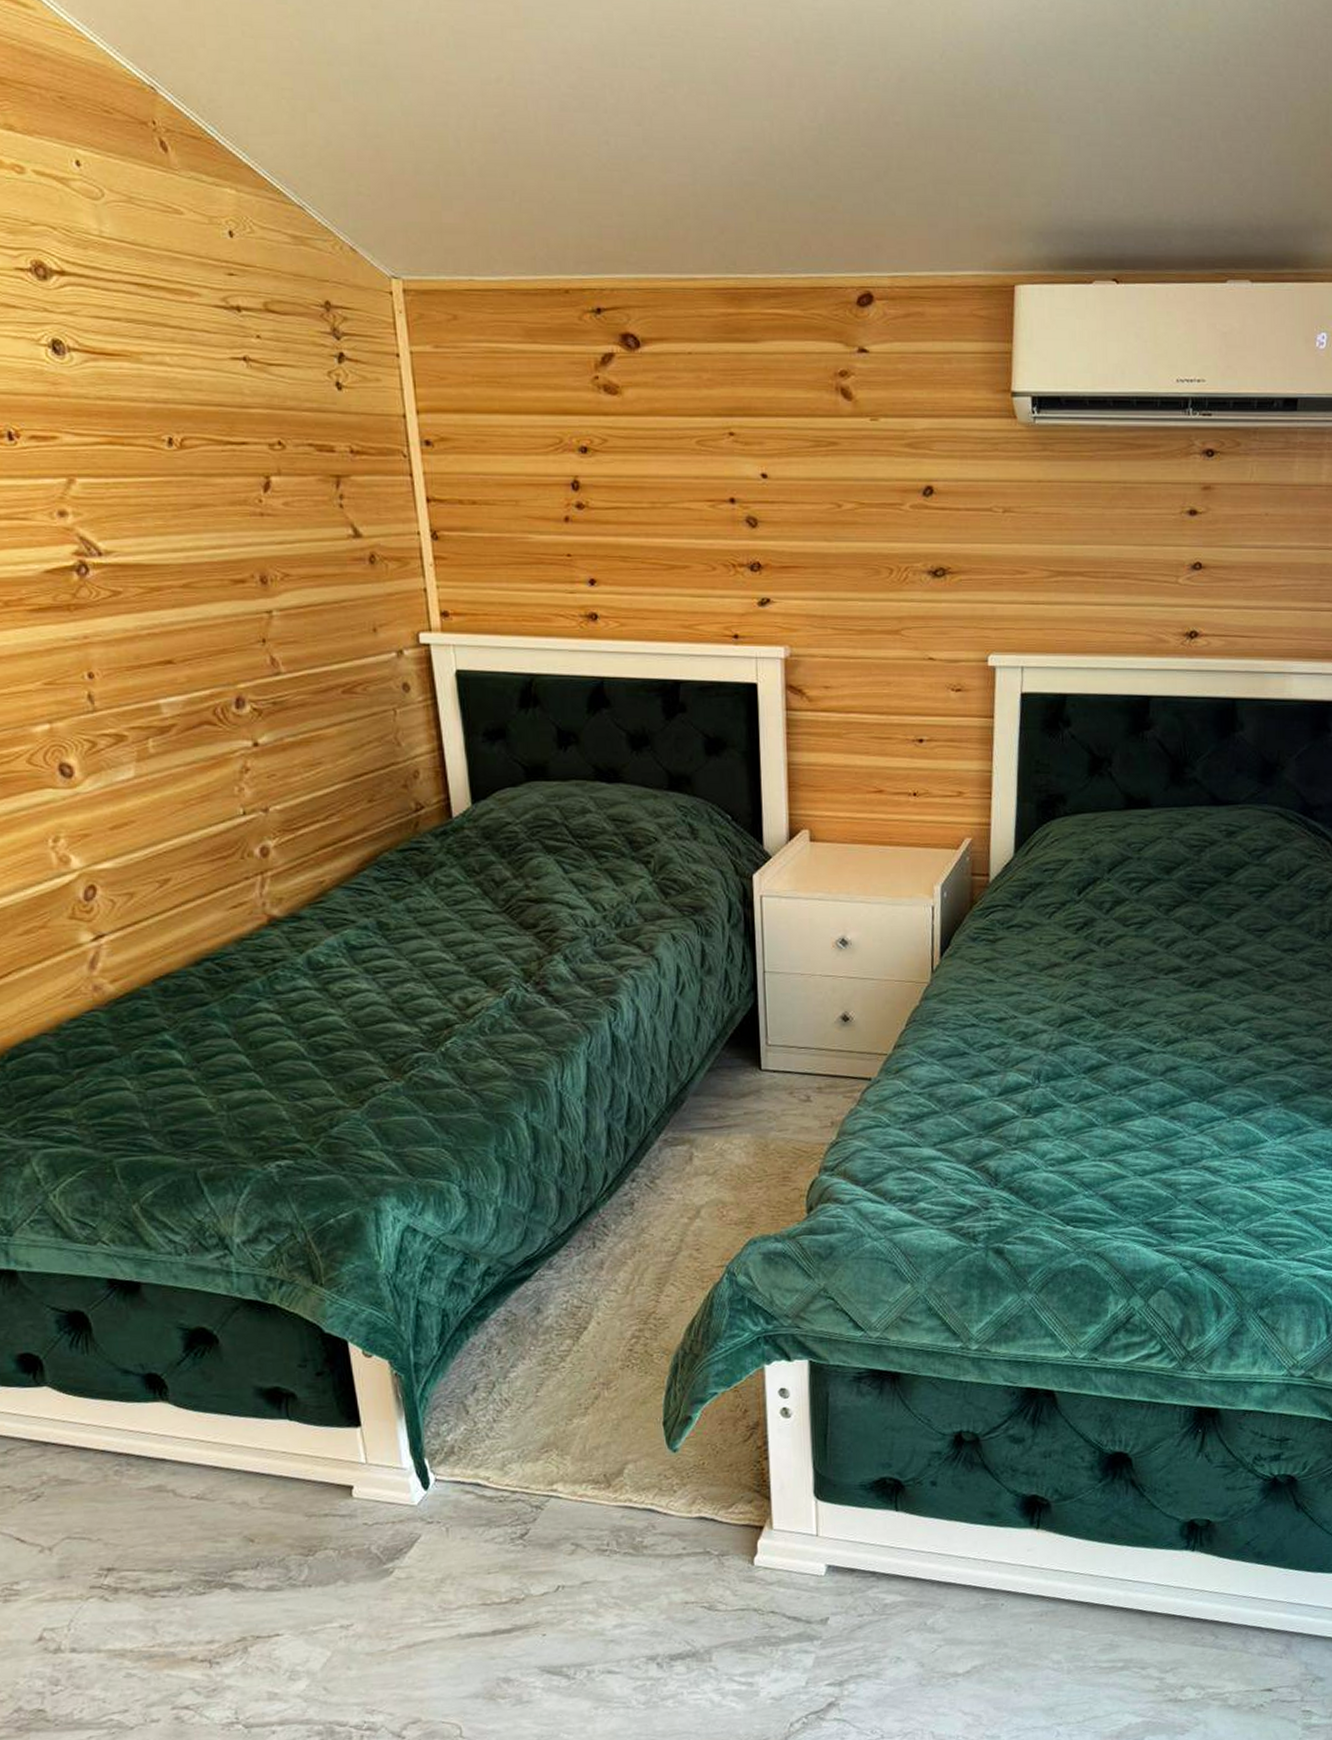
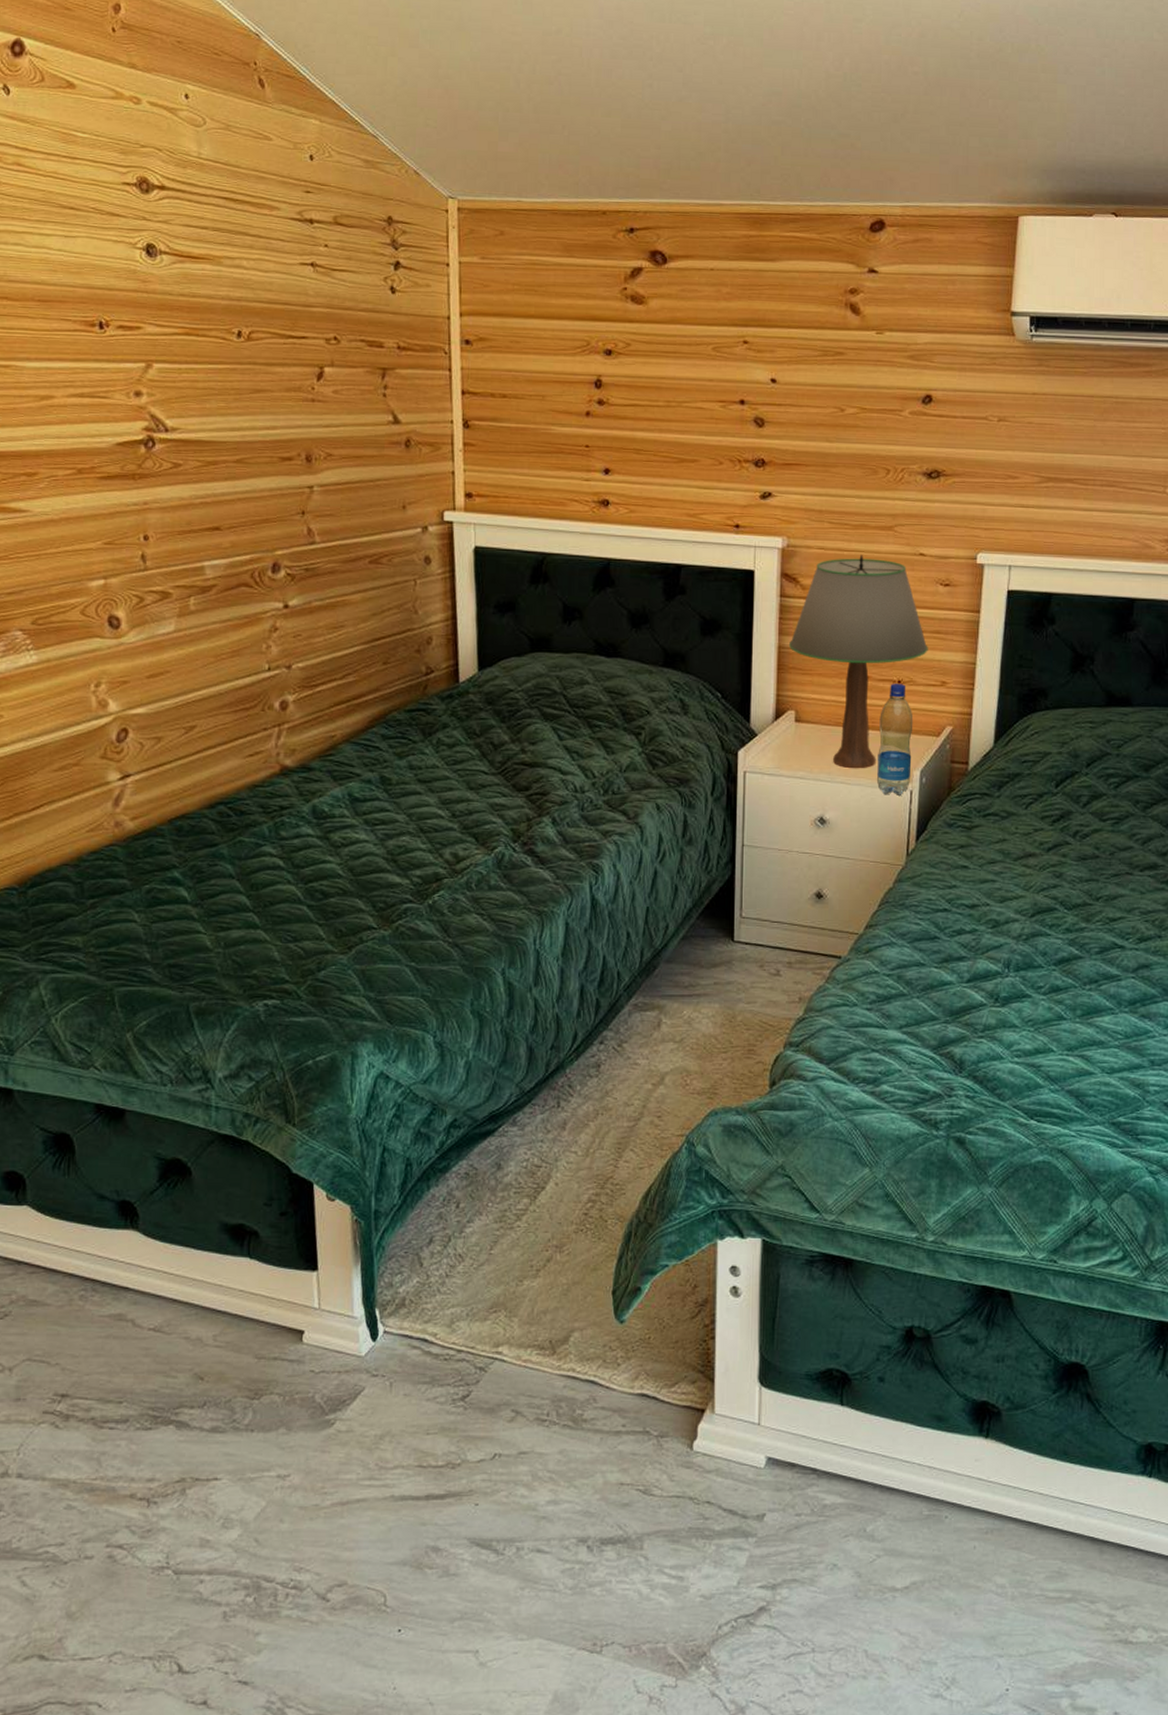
table lamp: none [798,662,943,887] -> present [788,555,928,769]
bottle: none [896,796,932,912] -> present [876,684,914,796]

